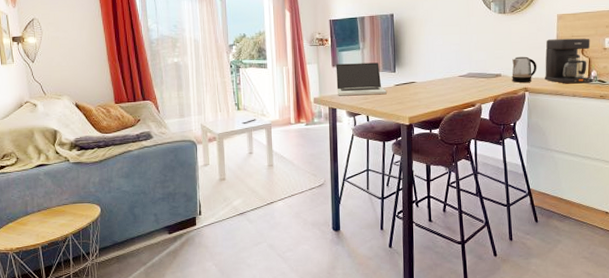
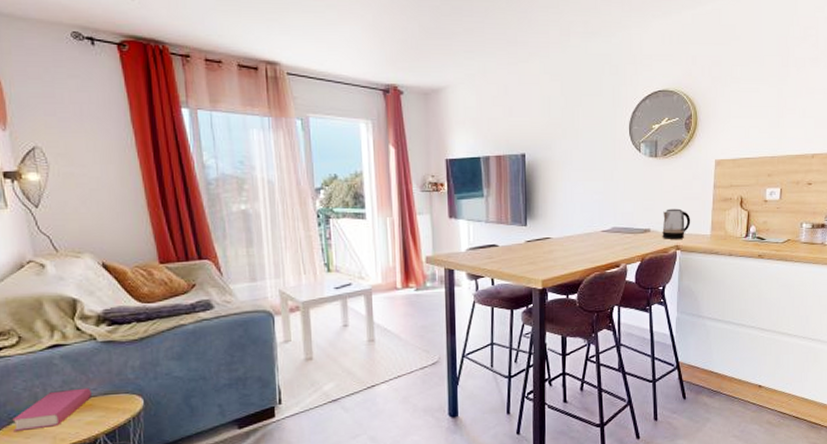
book: none [10,198,64,229] -> present [12,387,91,431]
laptop: present [336,62,387,96] -> none [453,213,516,255]
coffee maker: present [544,38,594,84] -> none [698,188,752,241]

